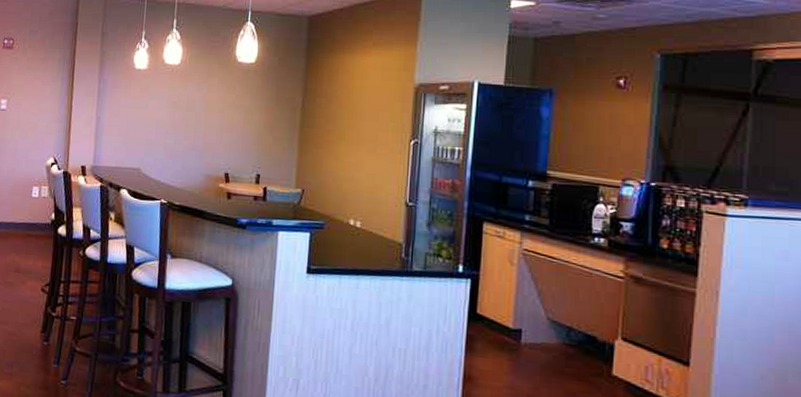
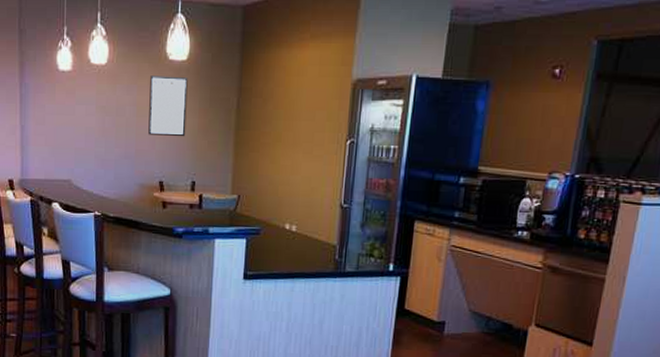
writing board: none [216,76,256,132] -> present [148,76,188,137]

